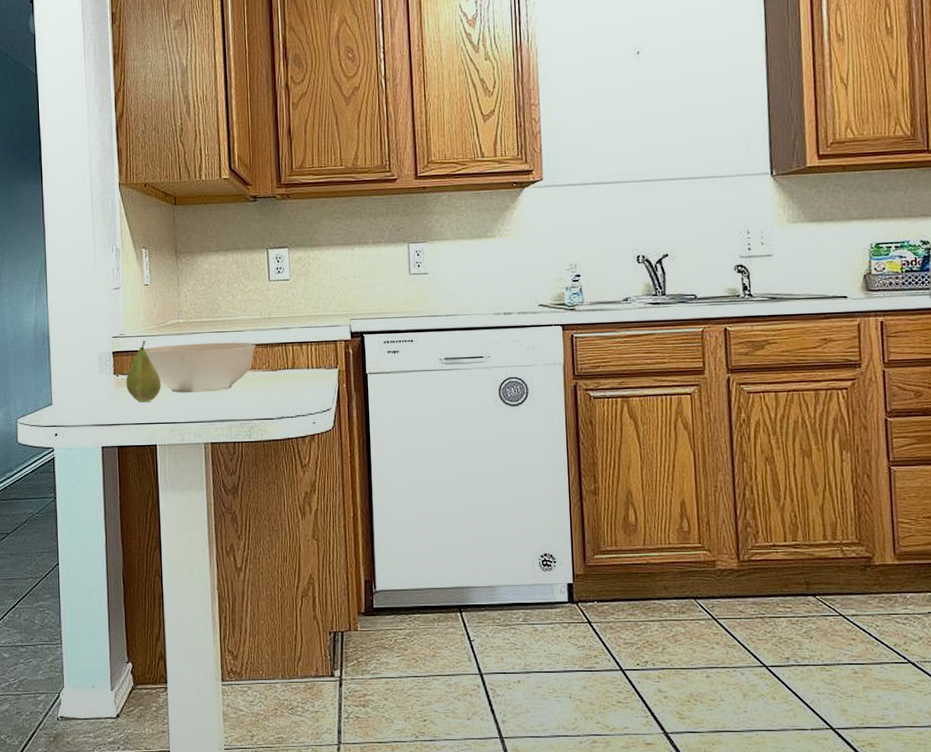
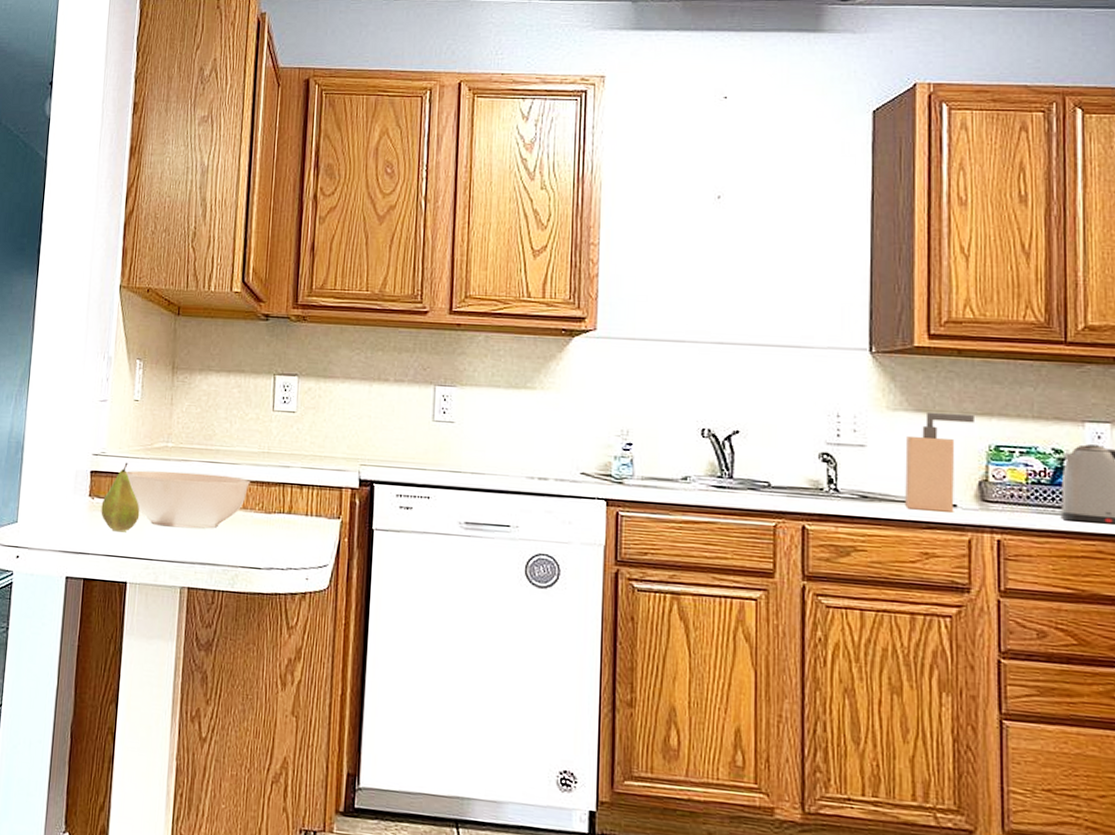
soap dispenser: none [804,219,858,304] -> present [905,411,974,512]

